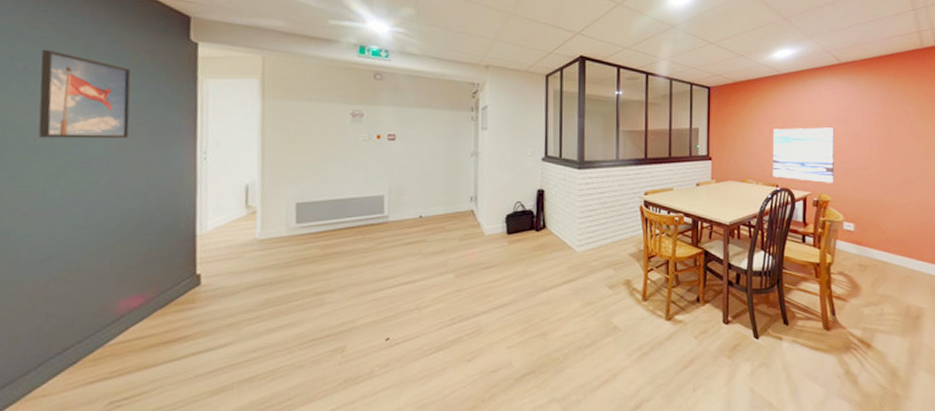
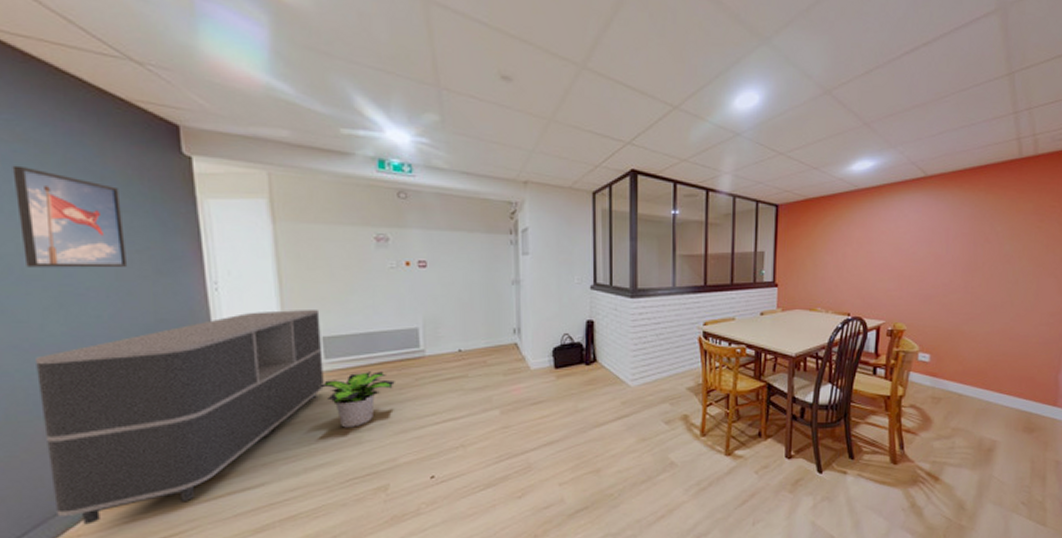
sideboard: none [26,178,296,385] -> present [36,310,324,525]
potted plant: none [288,236,359,290] -> present [318,371,395,428]
wall art: present [772,127,835,183] -> none [844,249,915,311]

